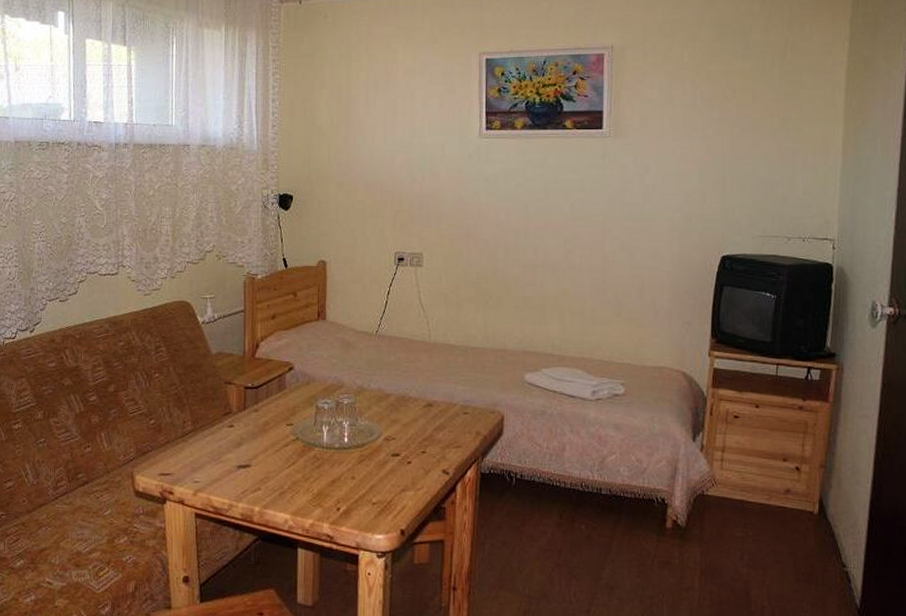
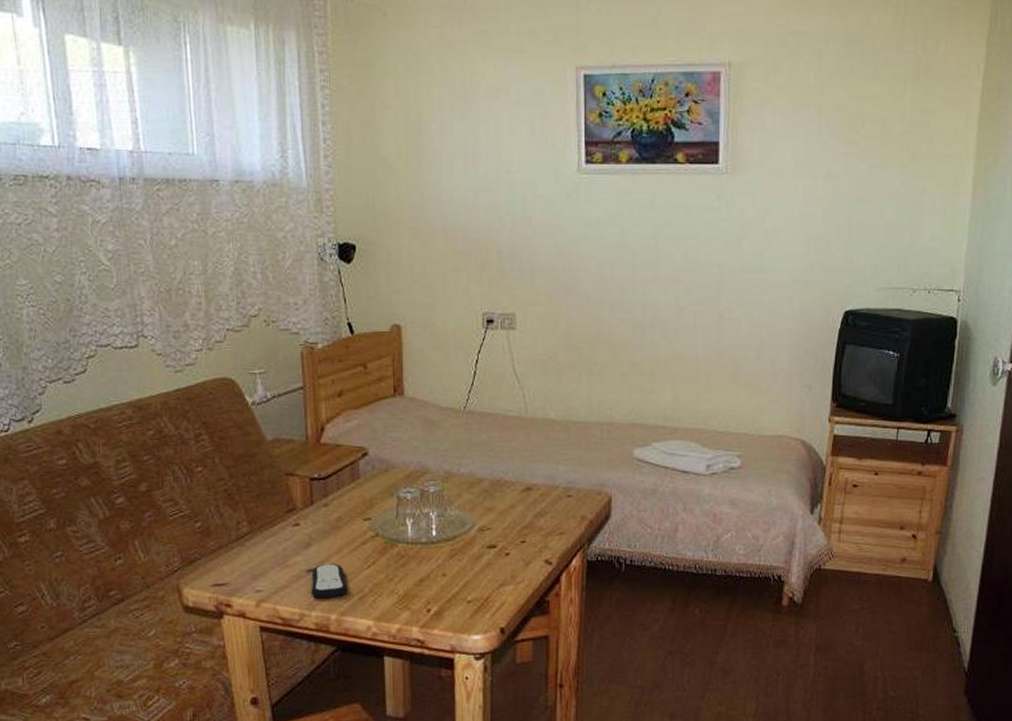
remote control: none [239,461,270,493] -> present [310,564,348,599]

